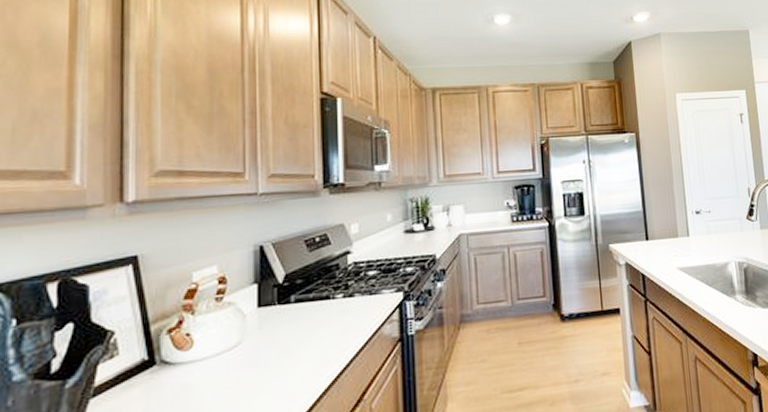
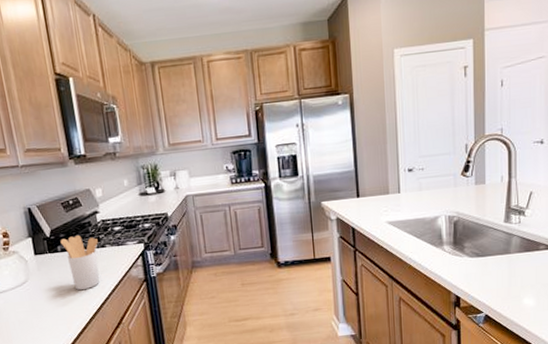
utensil holder: none [296,281,345,354] -> present [60,235,100,290]

